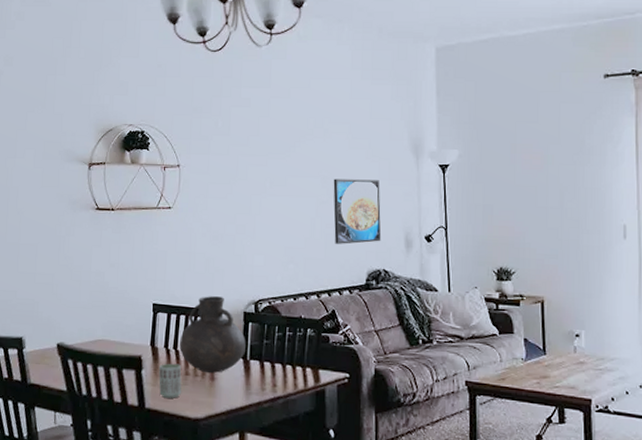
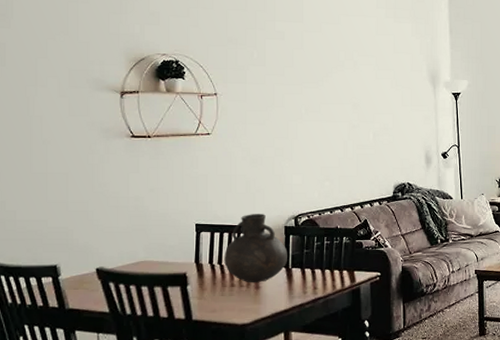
cup: present [159,363,182,398] -> none [205,277,227,309]
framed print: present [333,179,381,244] -> none [363,105,405,163]

